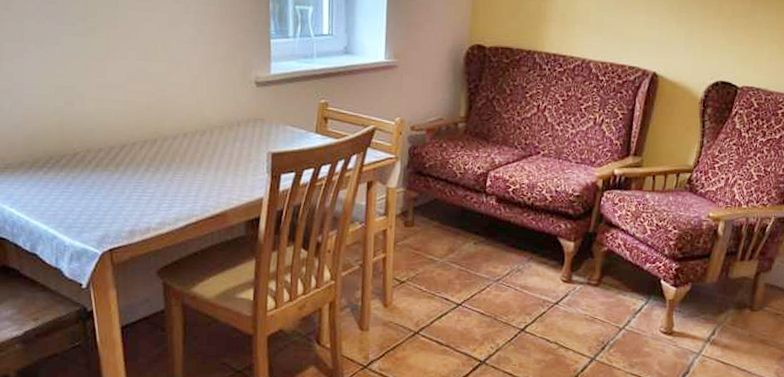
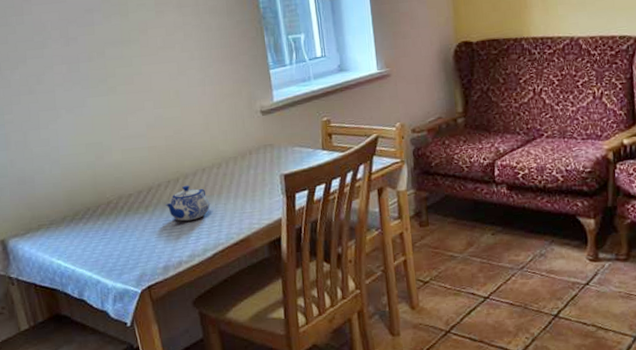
teapot: none [139,148,188,186] -> present [165,185,210,221]

